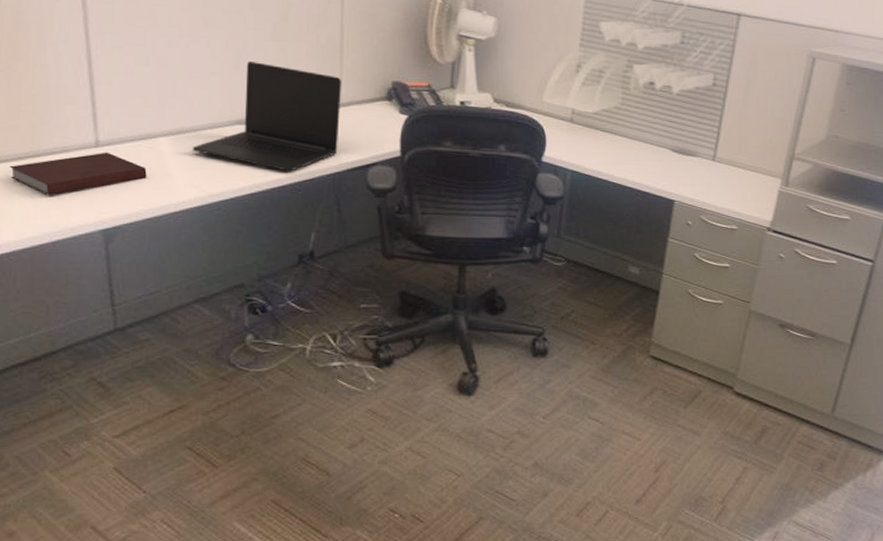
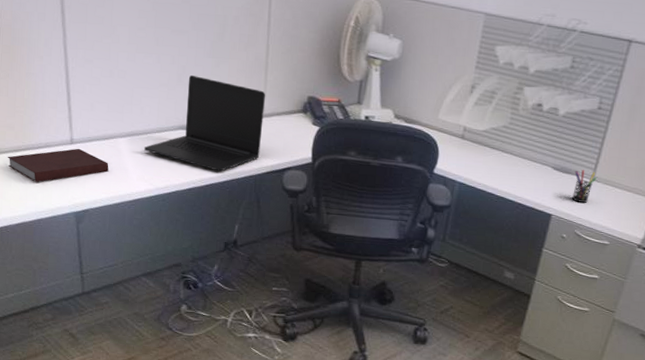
pen holder: none [693,150,718,186] -> present [571,169,597,203]

